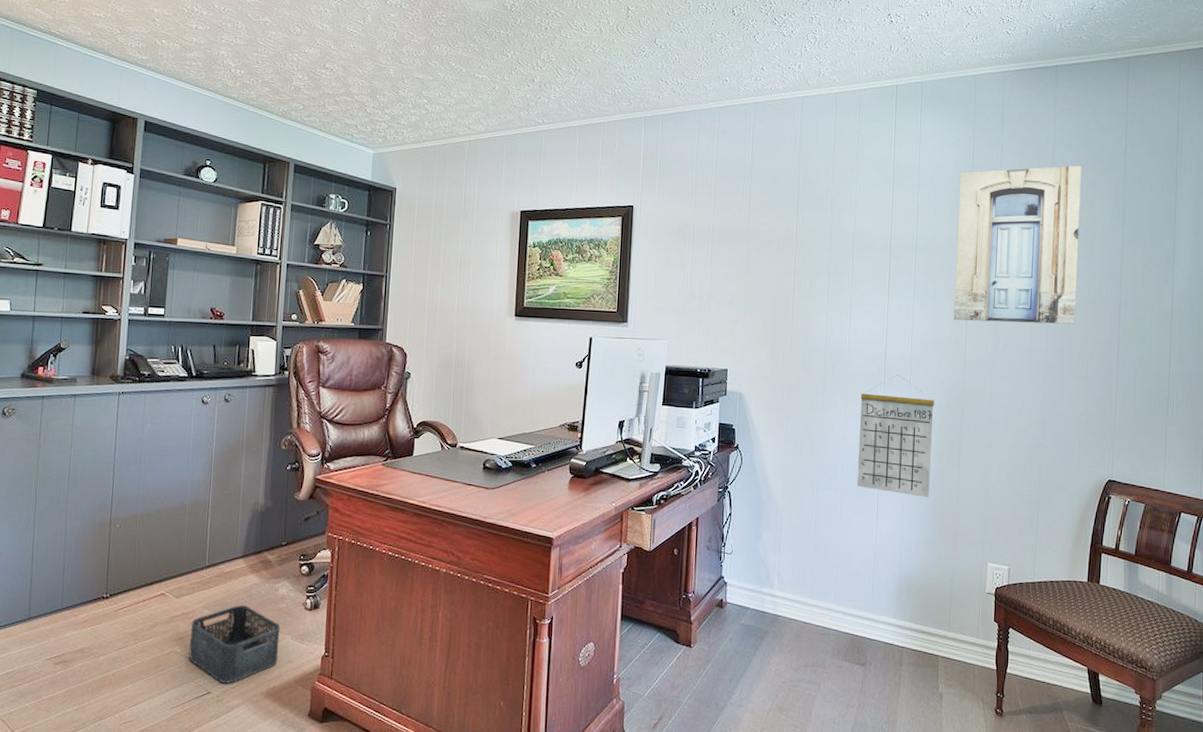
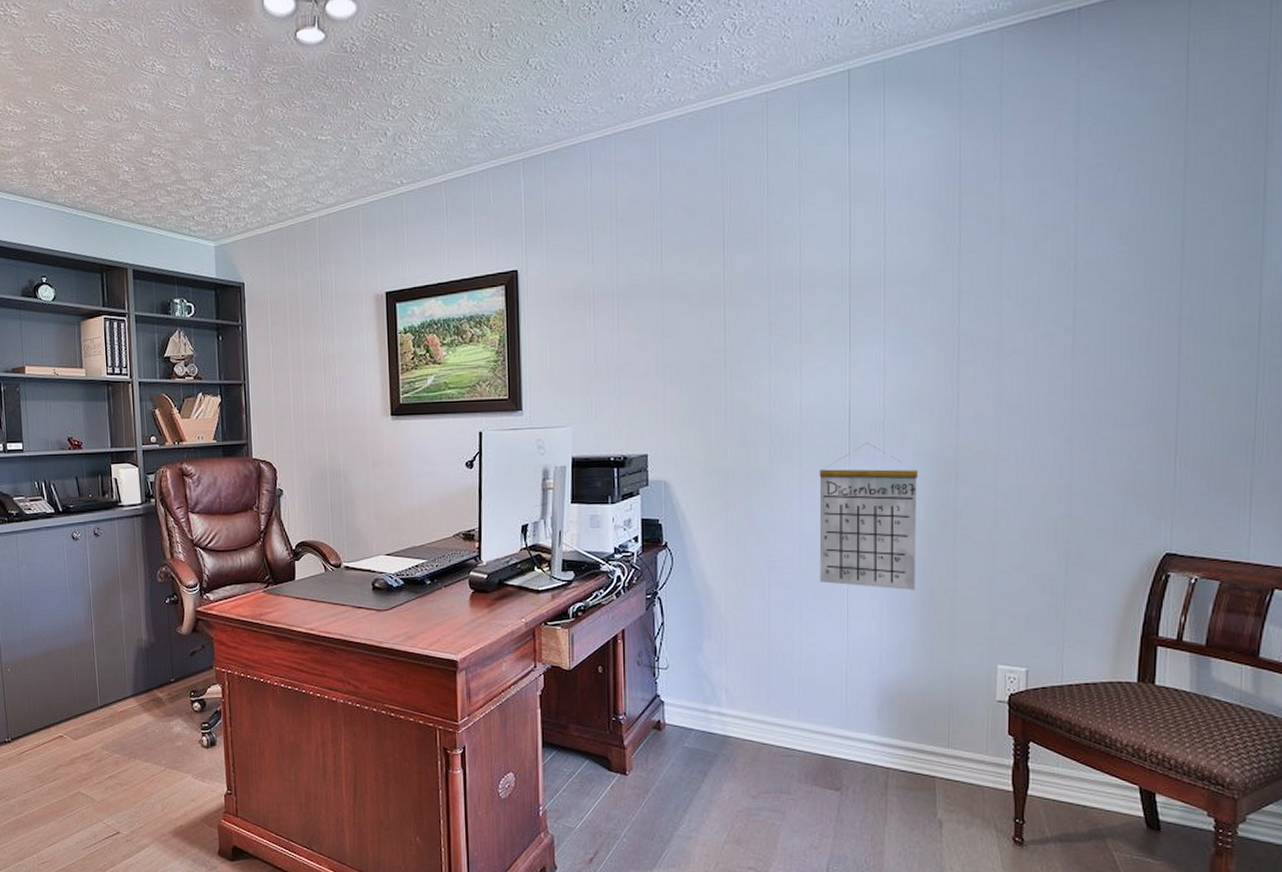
storage bin: present [188,605,281,684] -> none [92,745,182,823]
wall art: present [953,165,1082,325] -> none [940,141,1120,368]

